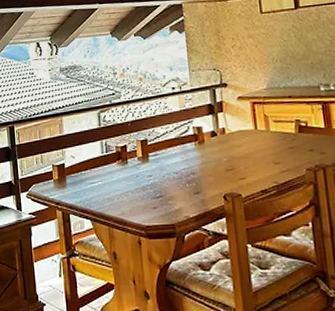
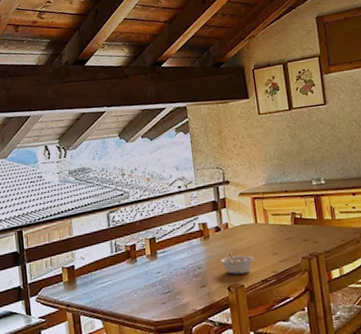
legume: none [215,159,253,183] -> present [219,252,254,275]

